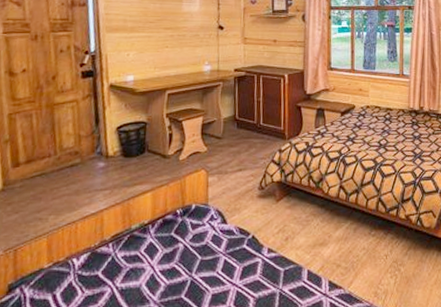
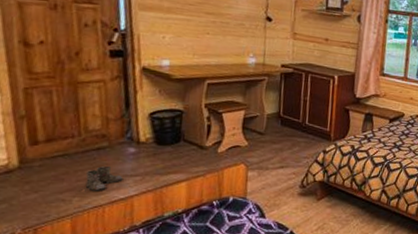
boots: none [59,181,94,208] -> present [85,165,123,191]

